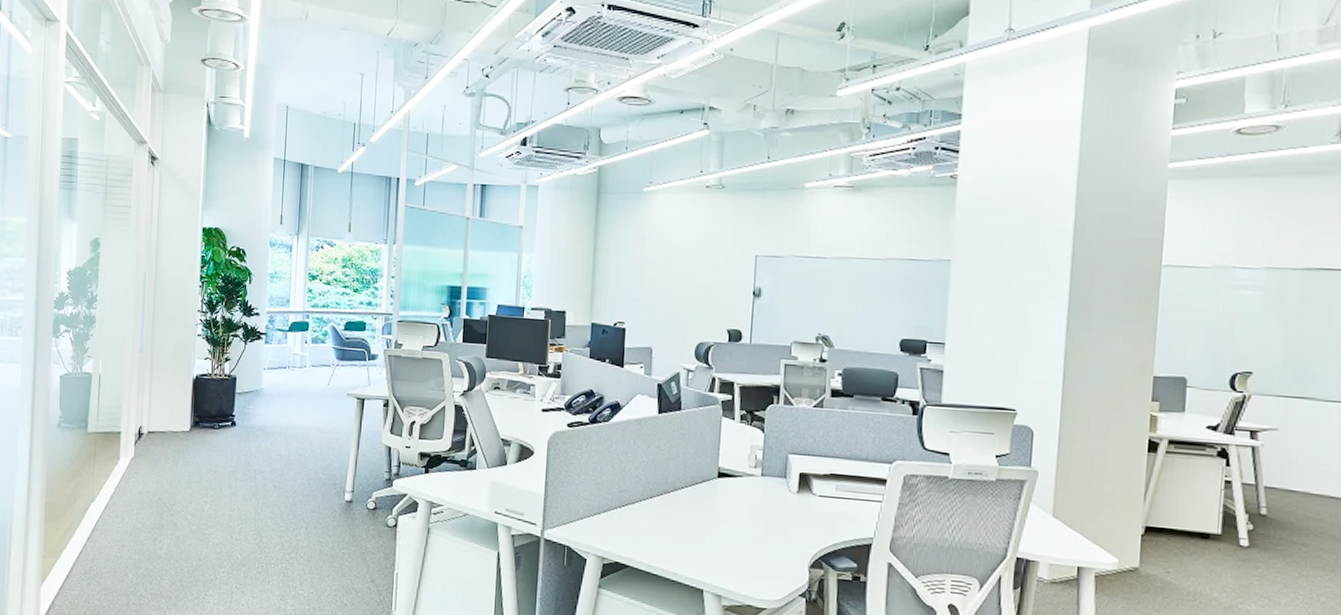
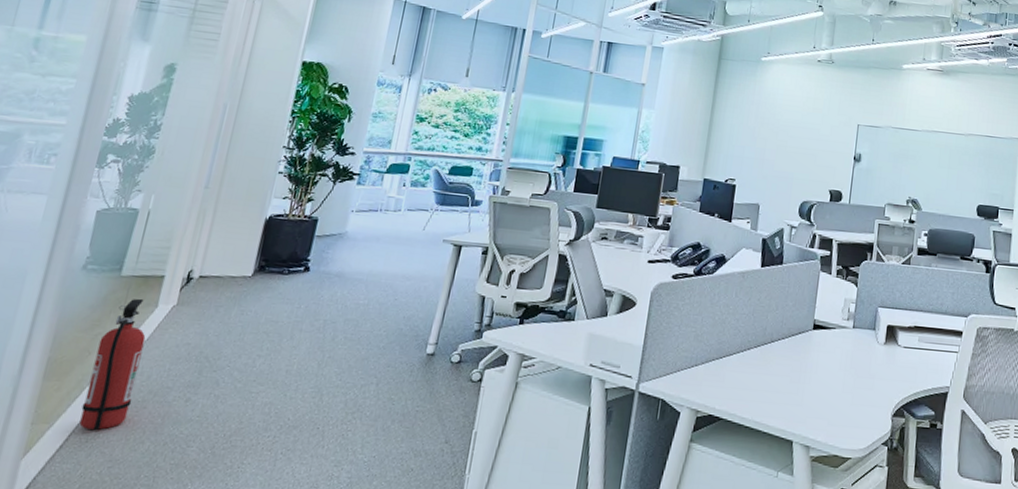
fire extinguisher: none [77,452,115,564] -> present [79,298,146,430]

